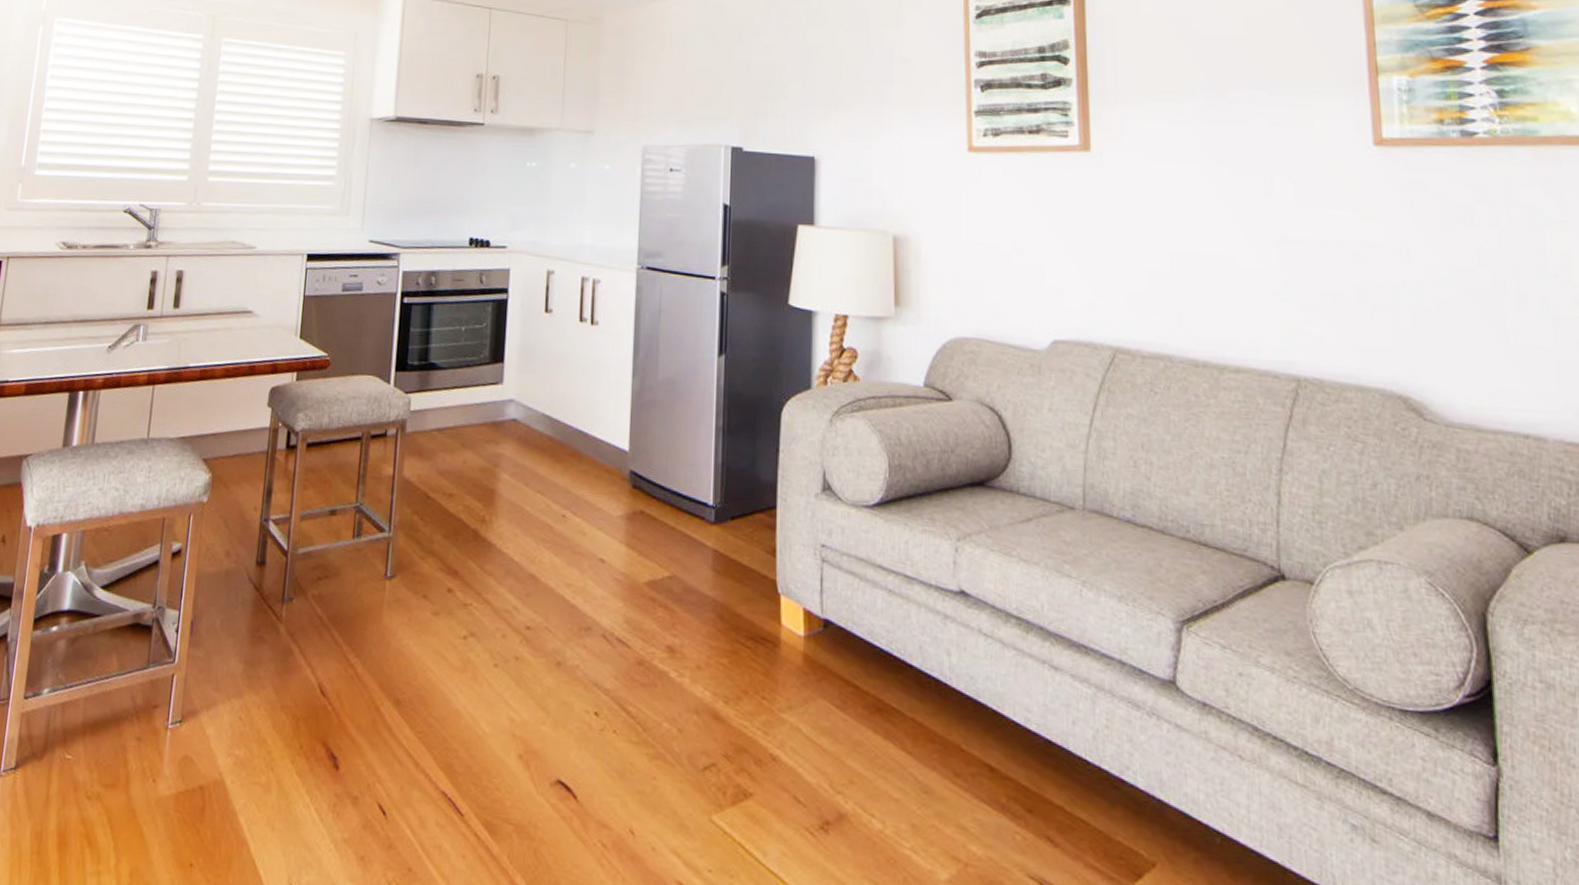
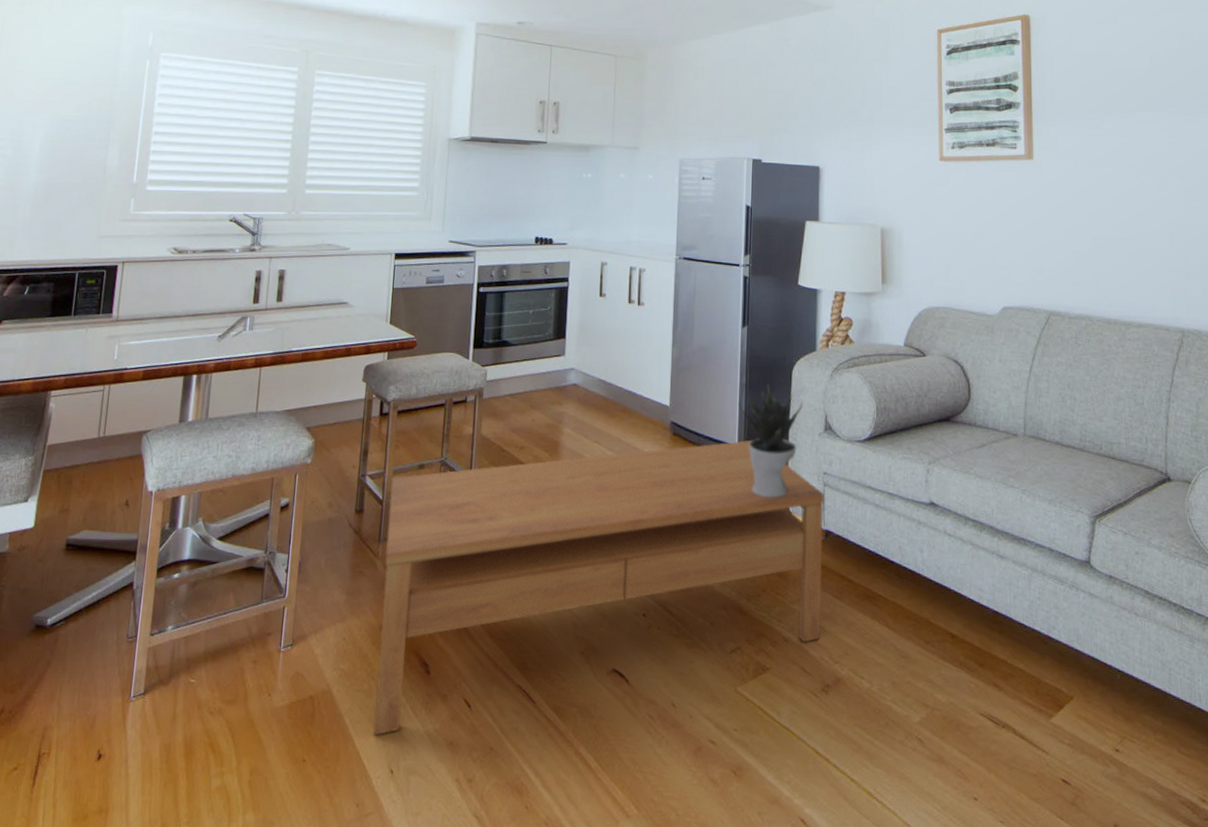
coffee table: none [271,499,822,841] -> present [373,440,824,736]
potted plant: none [714,429,795,574] -> present [738,385,803,498]

